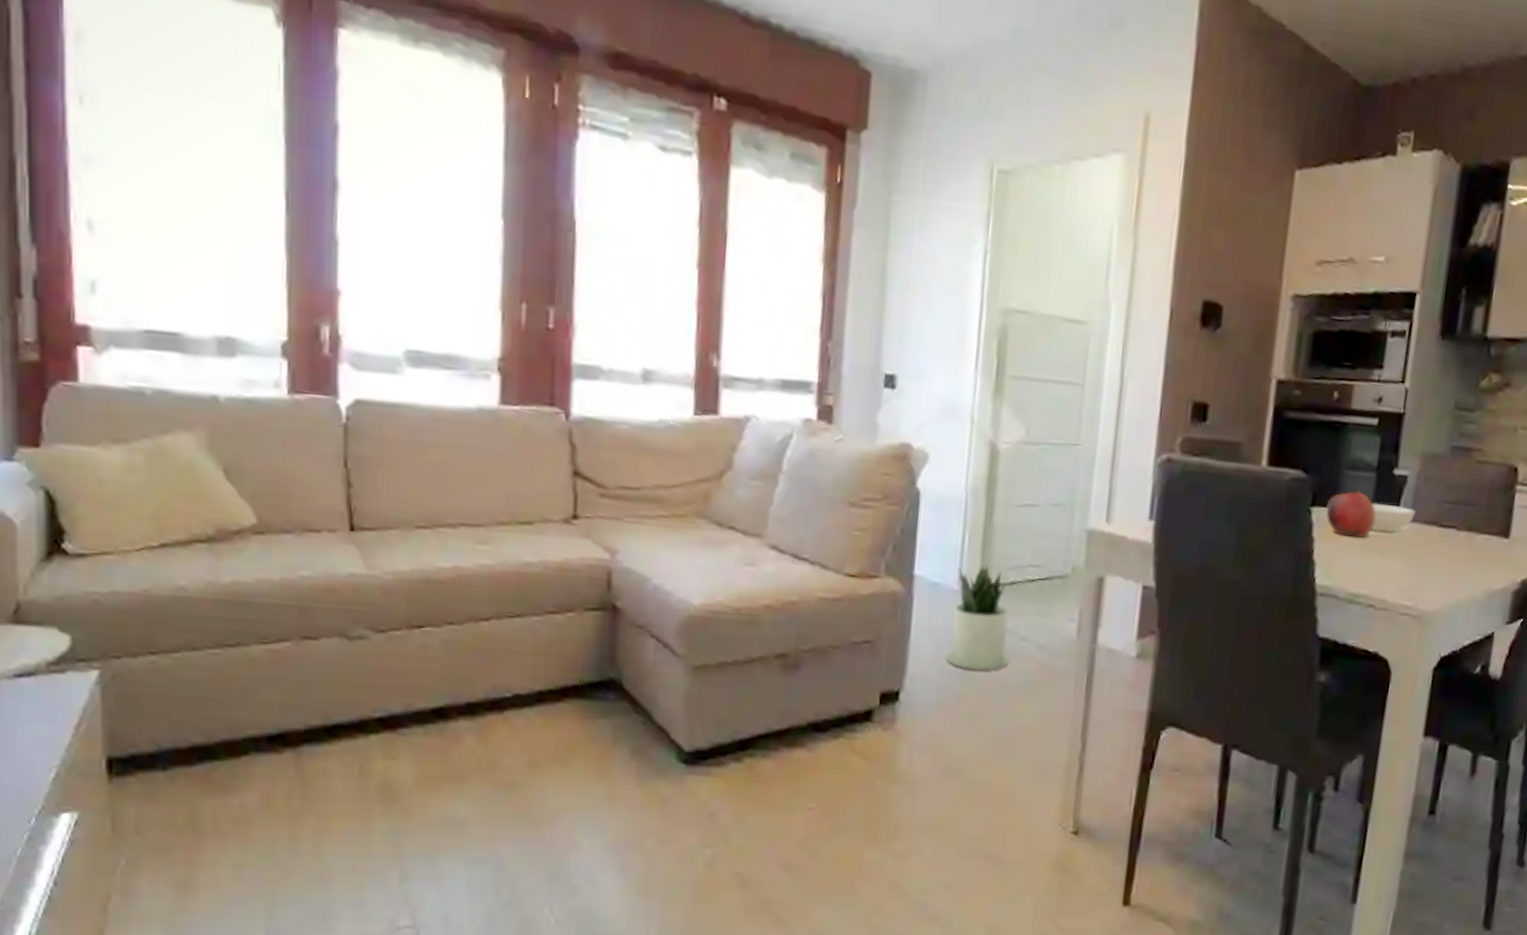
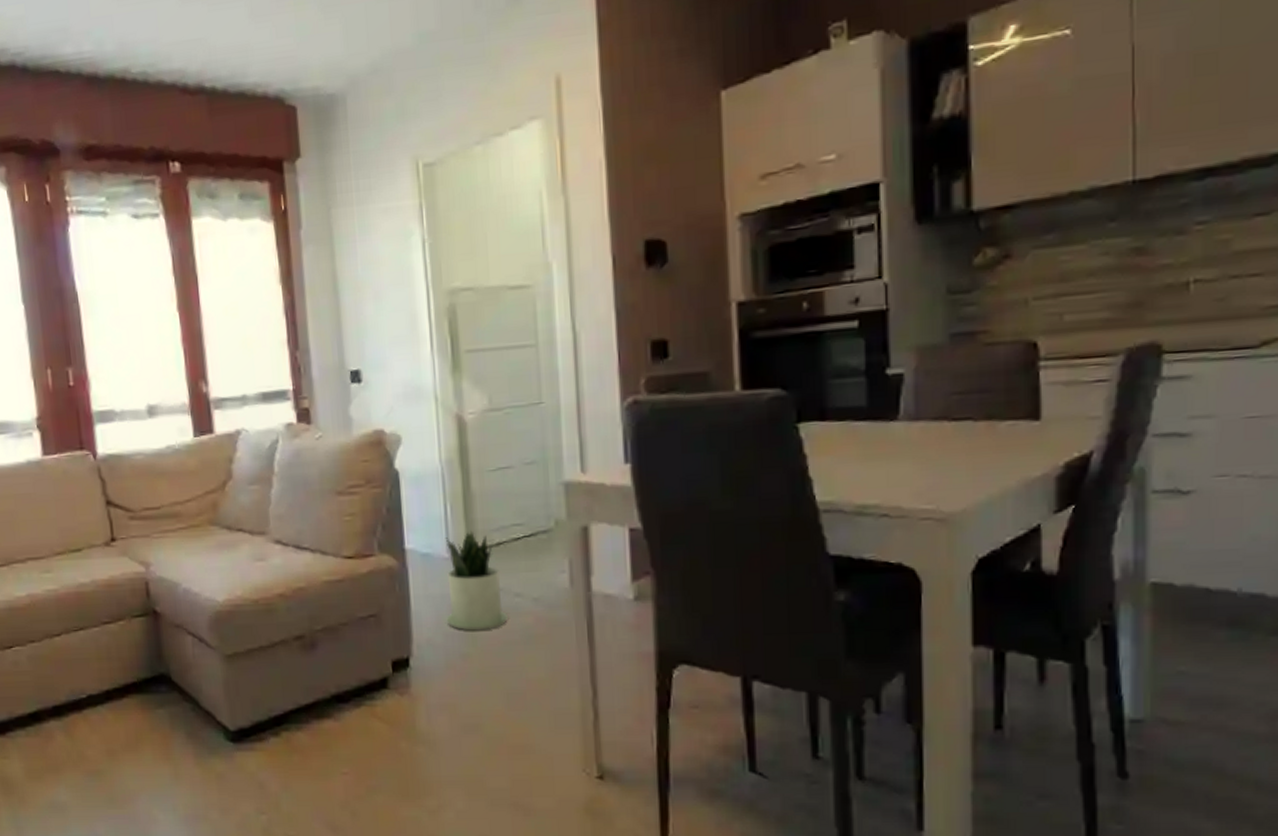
fruit: present [1326,491,1376,539] -> none [815,398,874,449]
bowl: present [1370,502,1417,534] -> none [867,406,921,439]

